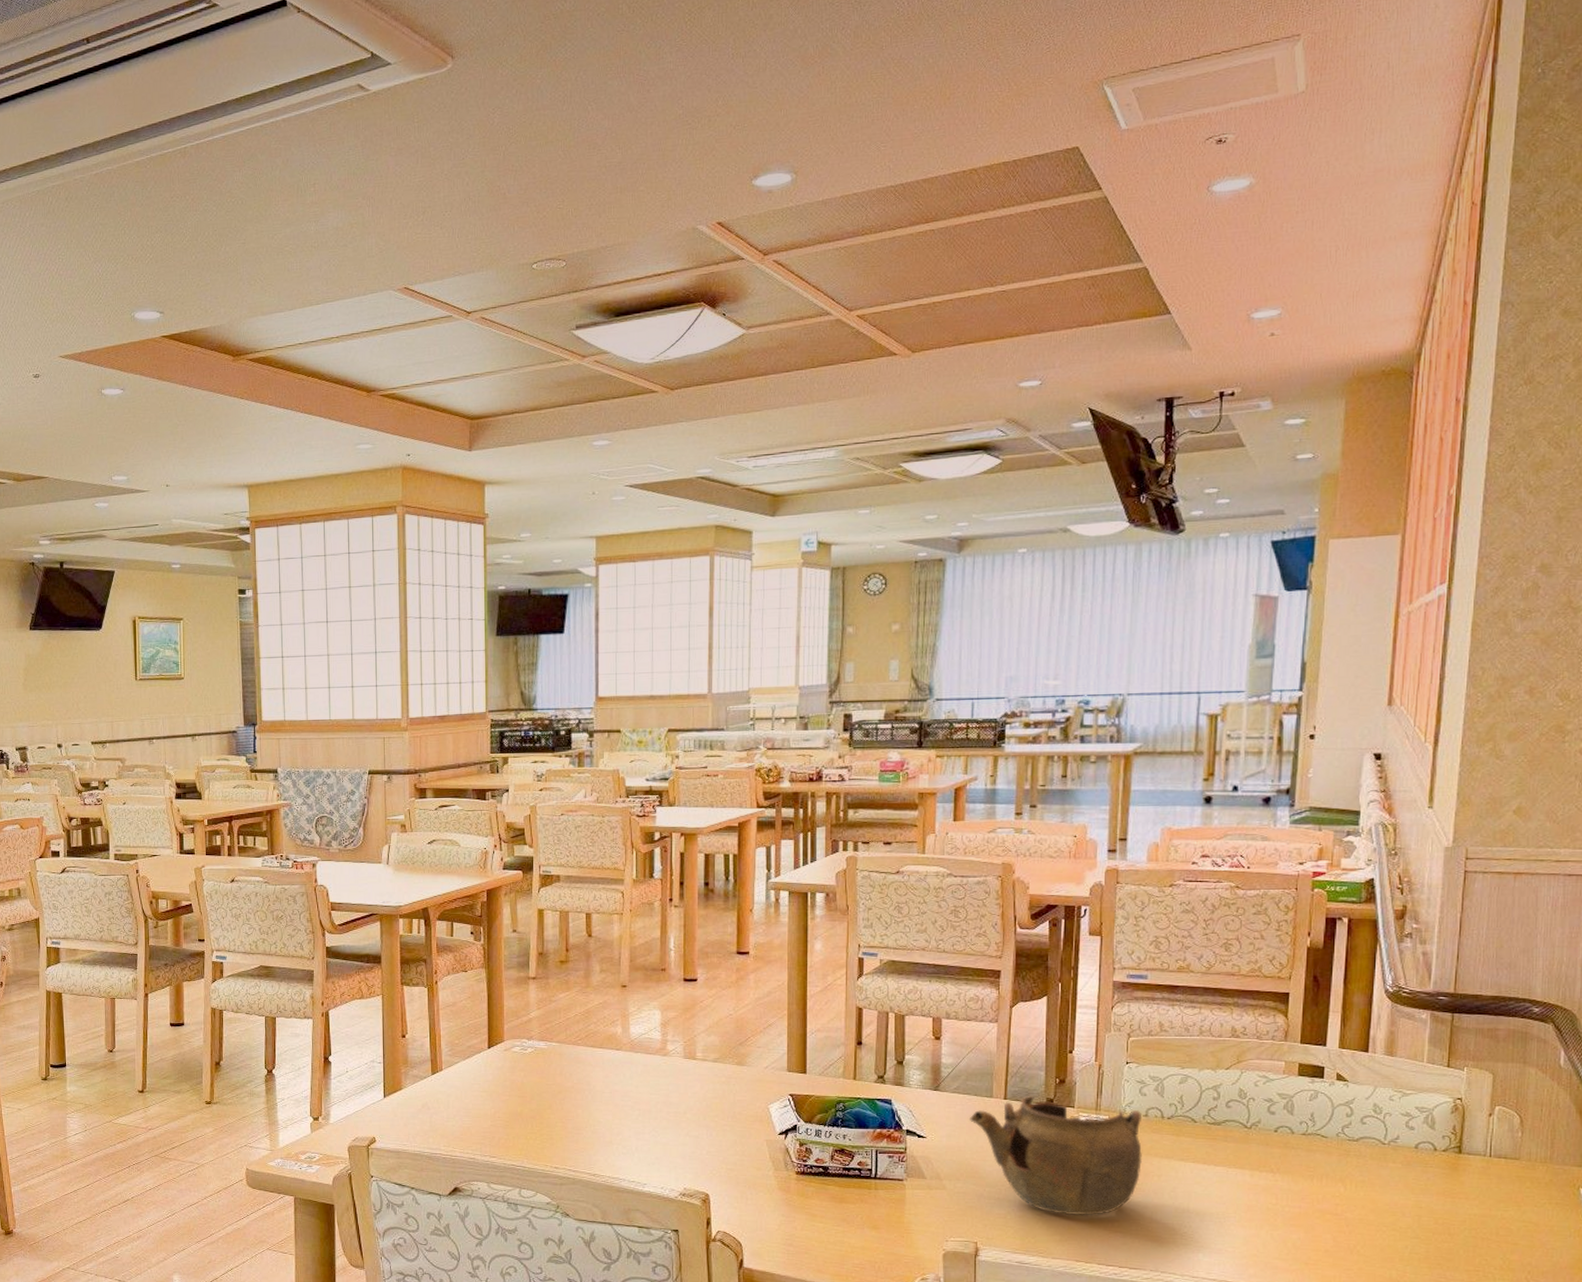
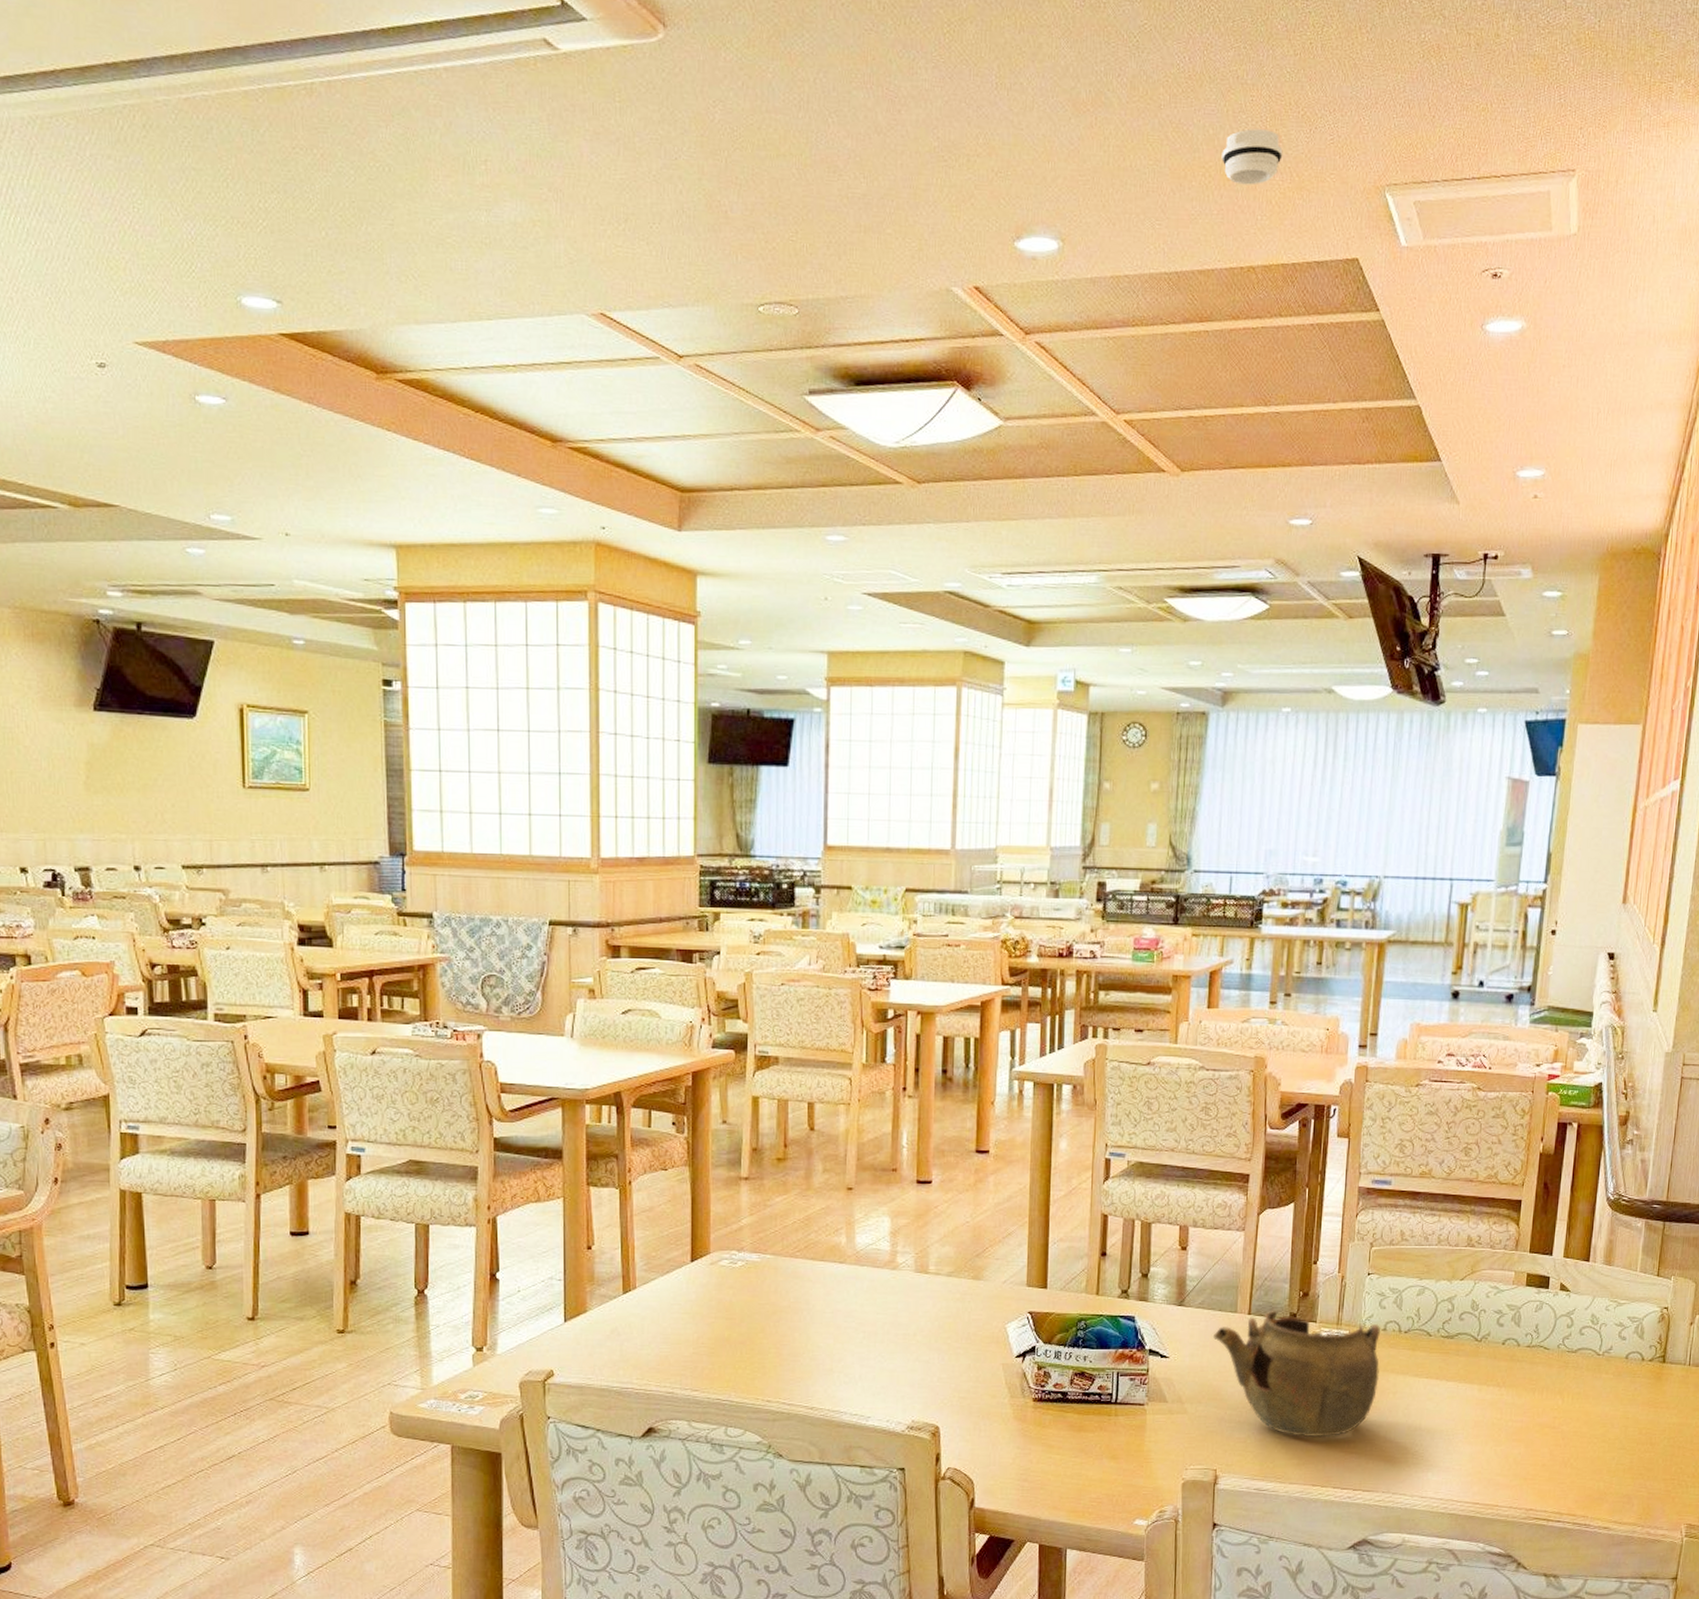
smoke detector: none [941,50,1000,101] -> present [1221,129,1283,186]

